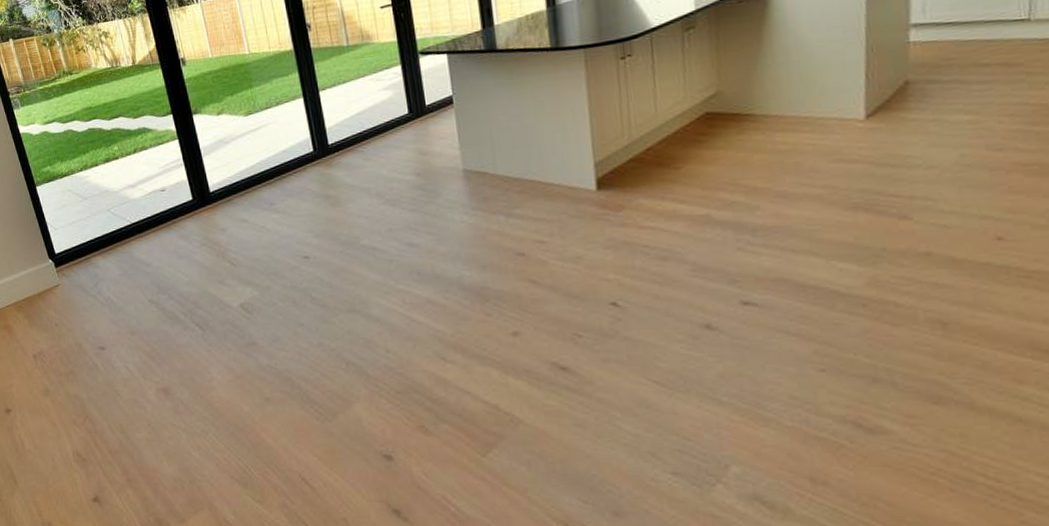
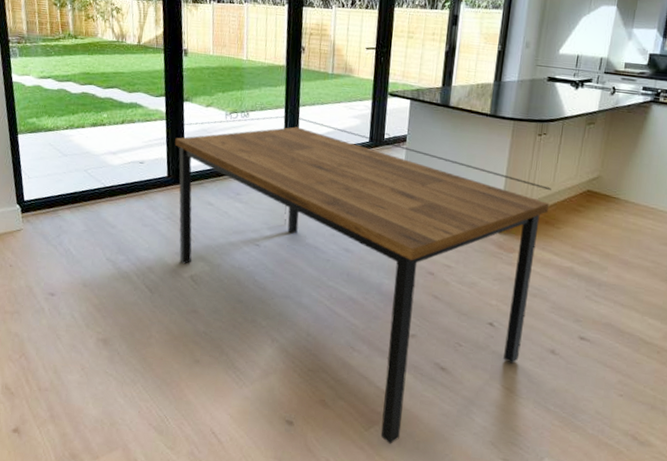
dining table: none [182,98,663,470] -> present [169,110,552,444]

